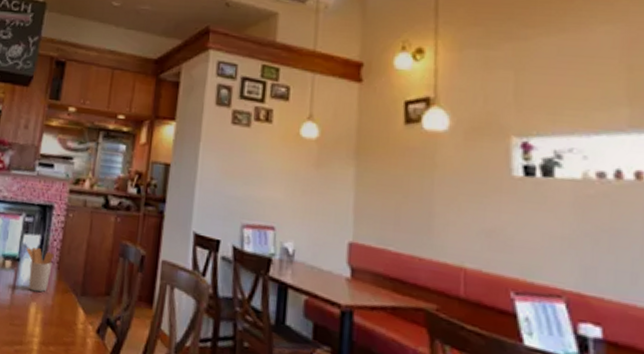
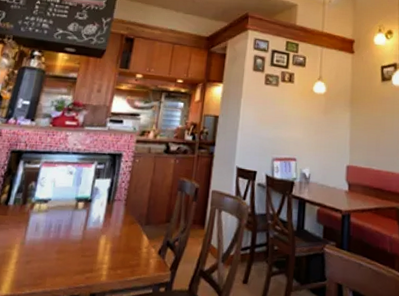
utensil holder: present [26,247,55,292] -> none [98,189,123,226]

